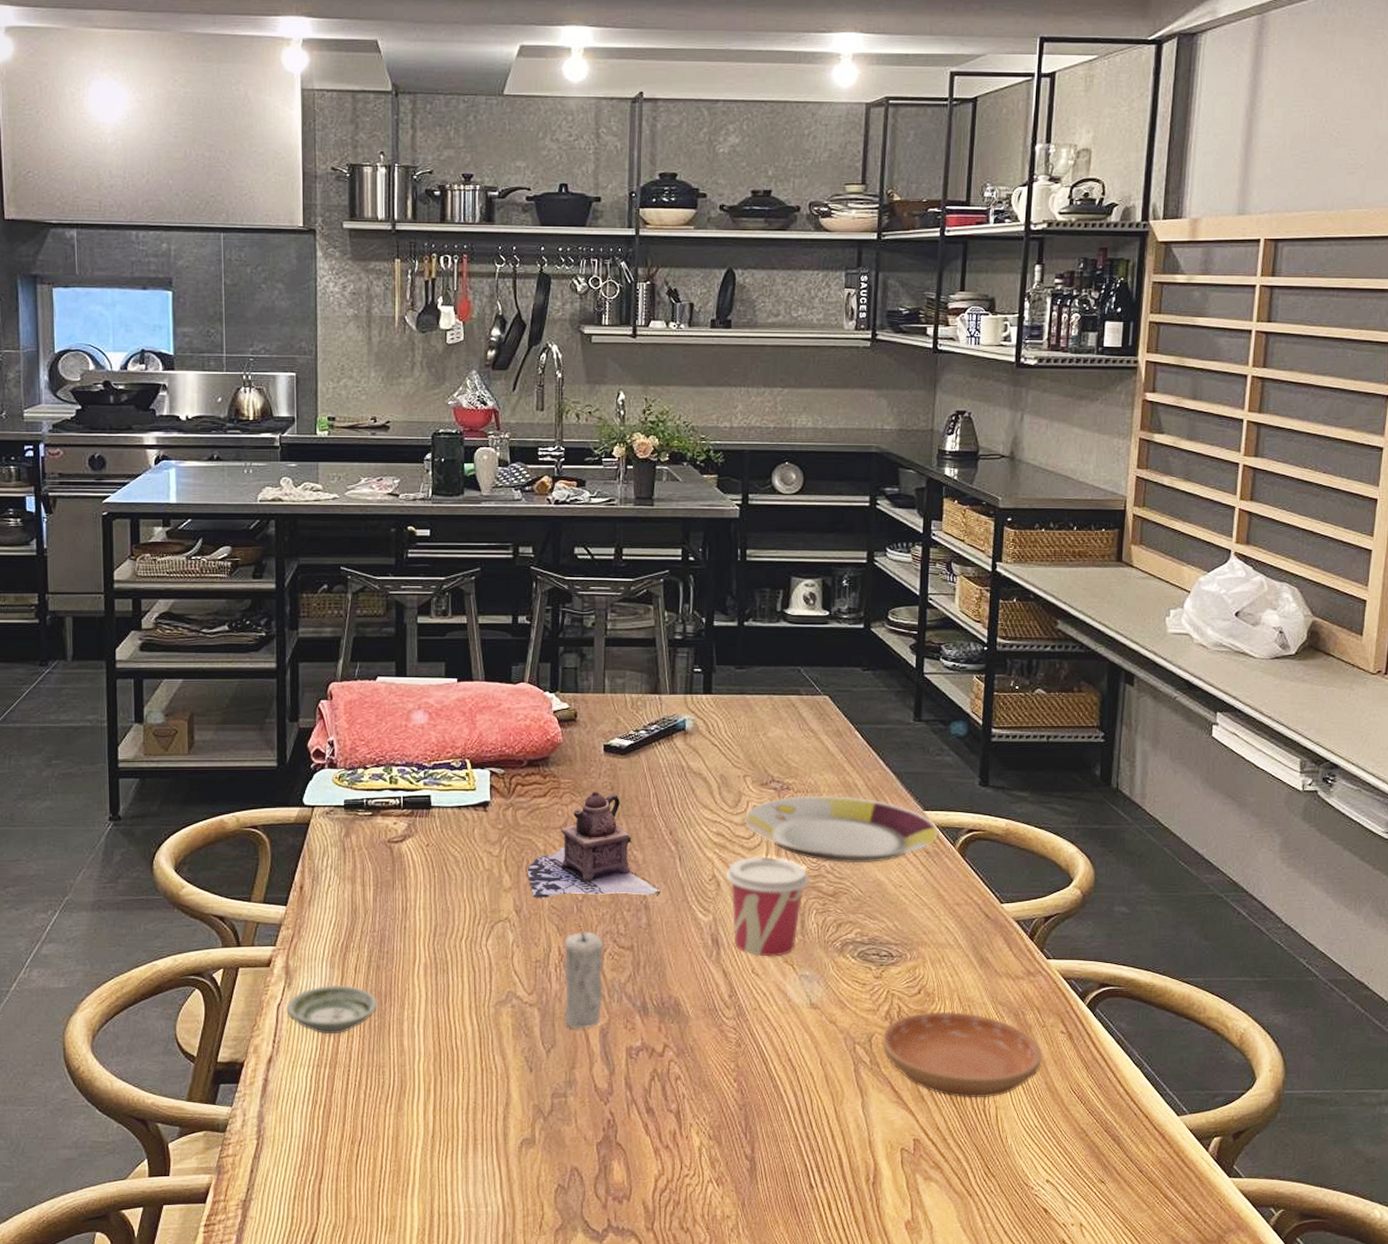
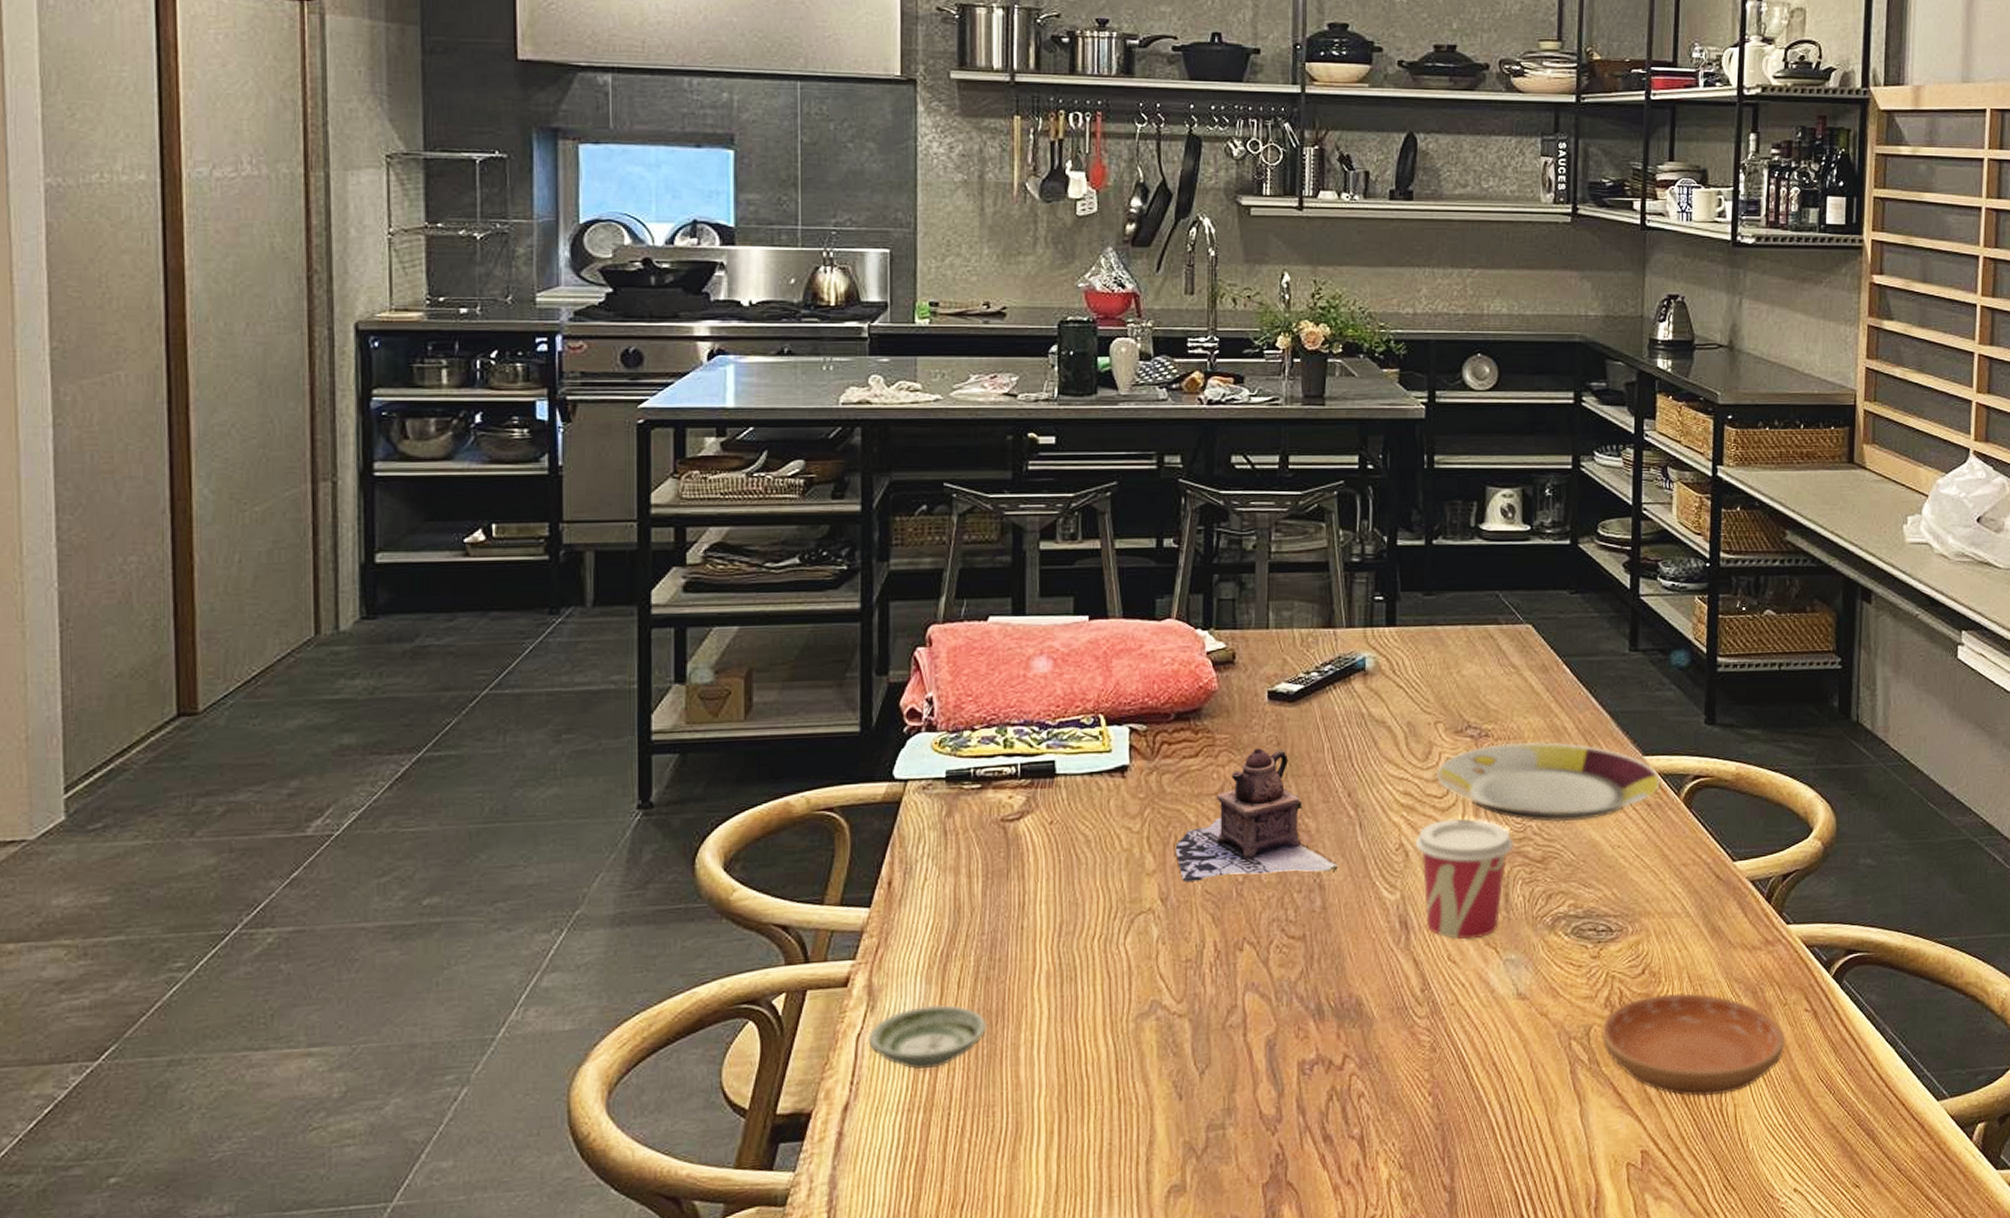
candle: present [563,921,605,1029] -> none [1220,908,1271,1042]

